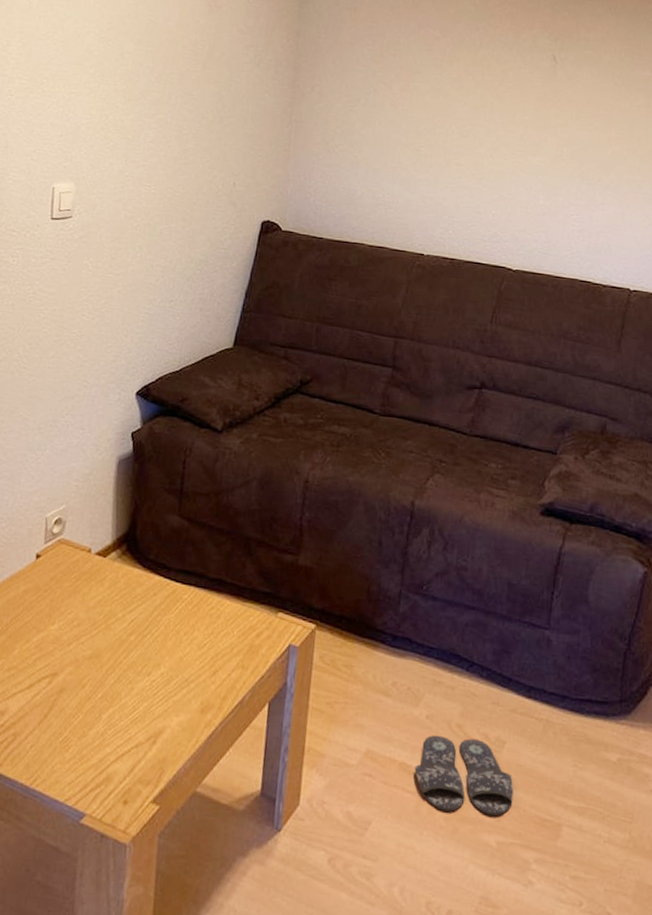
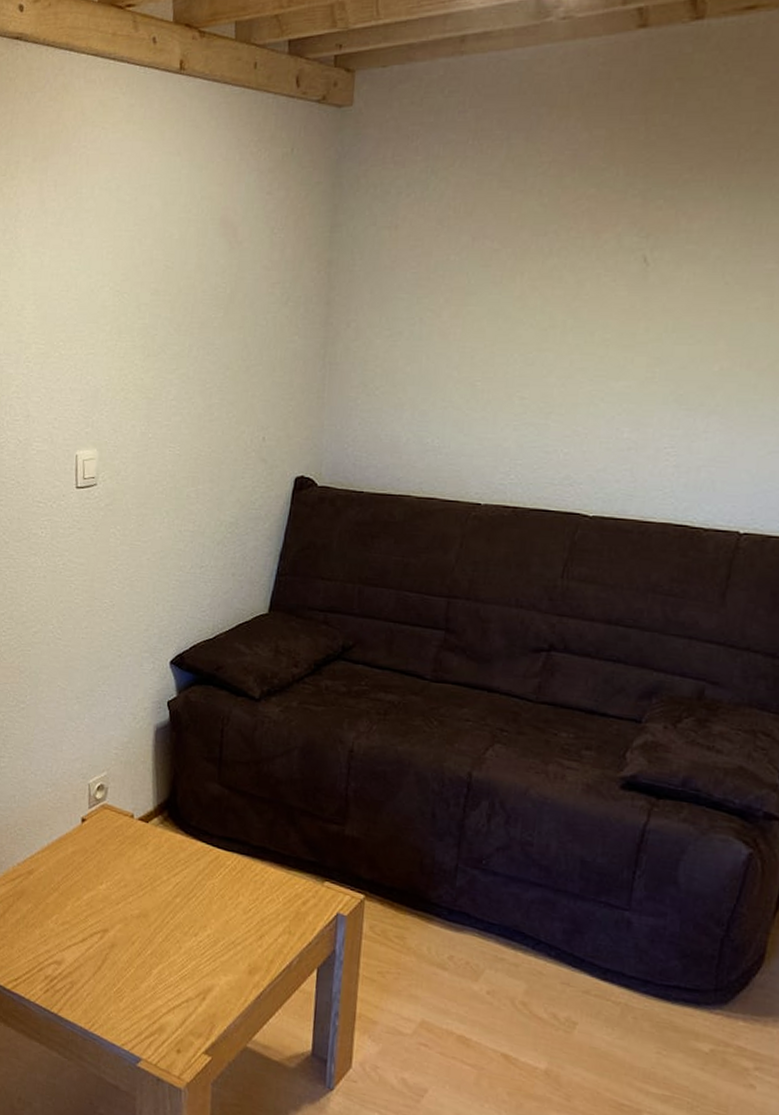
slippers: present [414,735,514,817] -> none [474,1010,586,1097]

